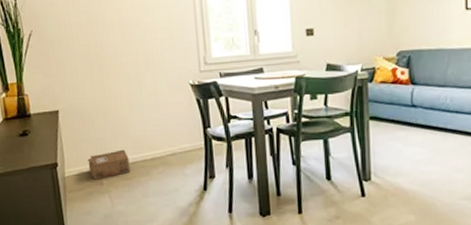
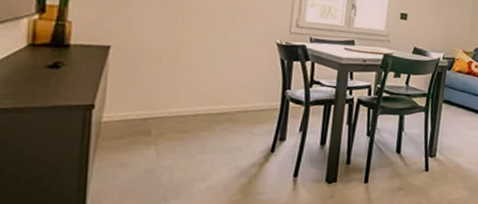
cardboard box: present [87,149,130,180] -> none [135,99,190,129]

